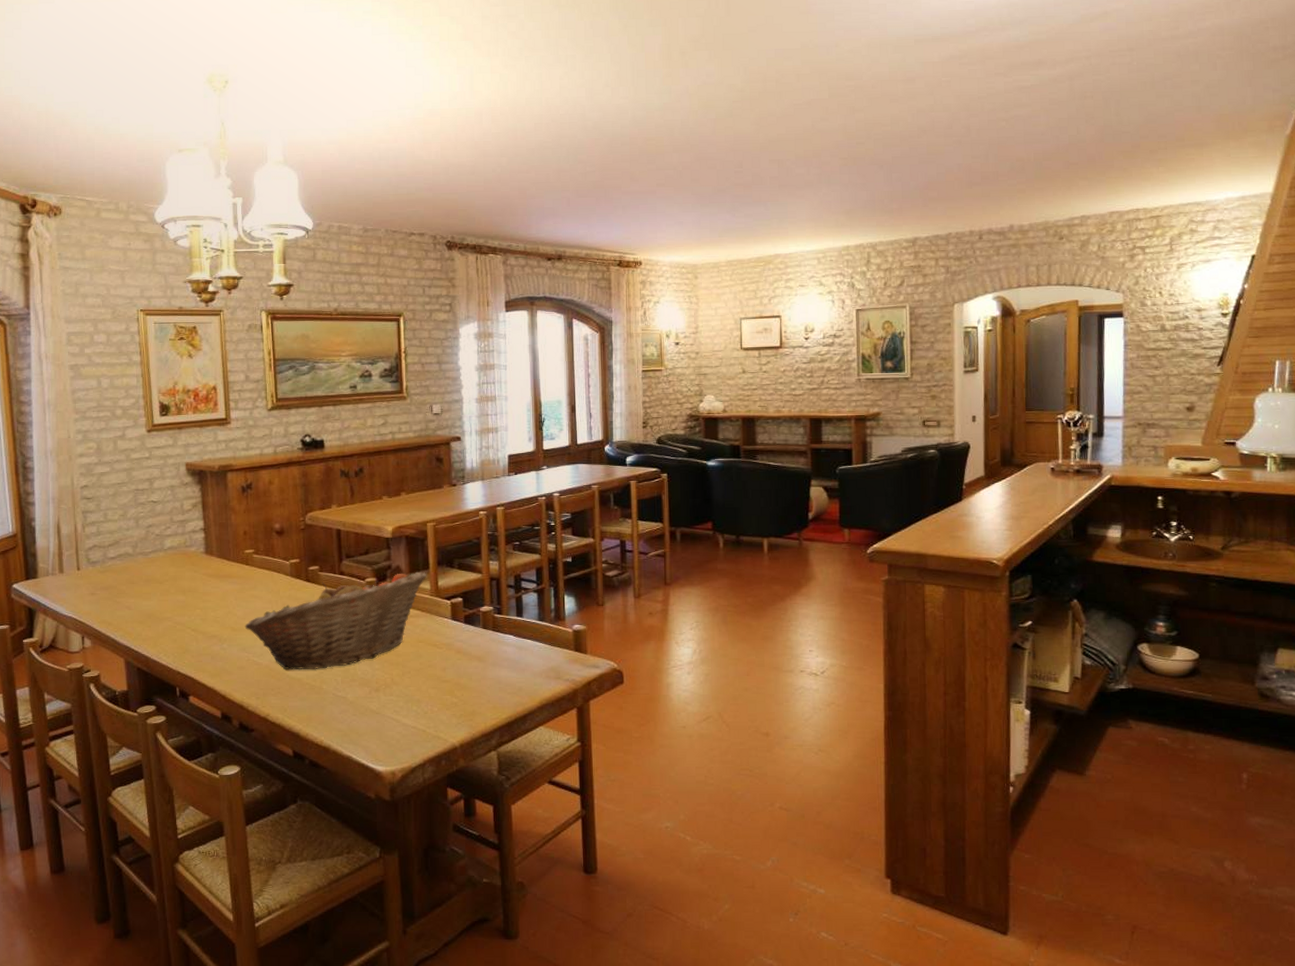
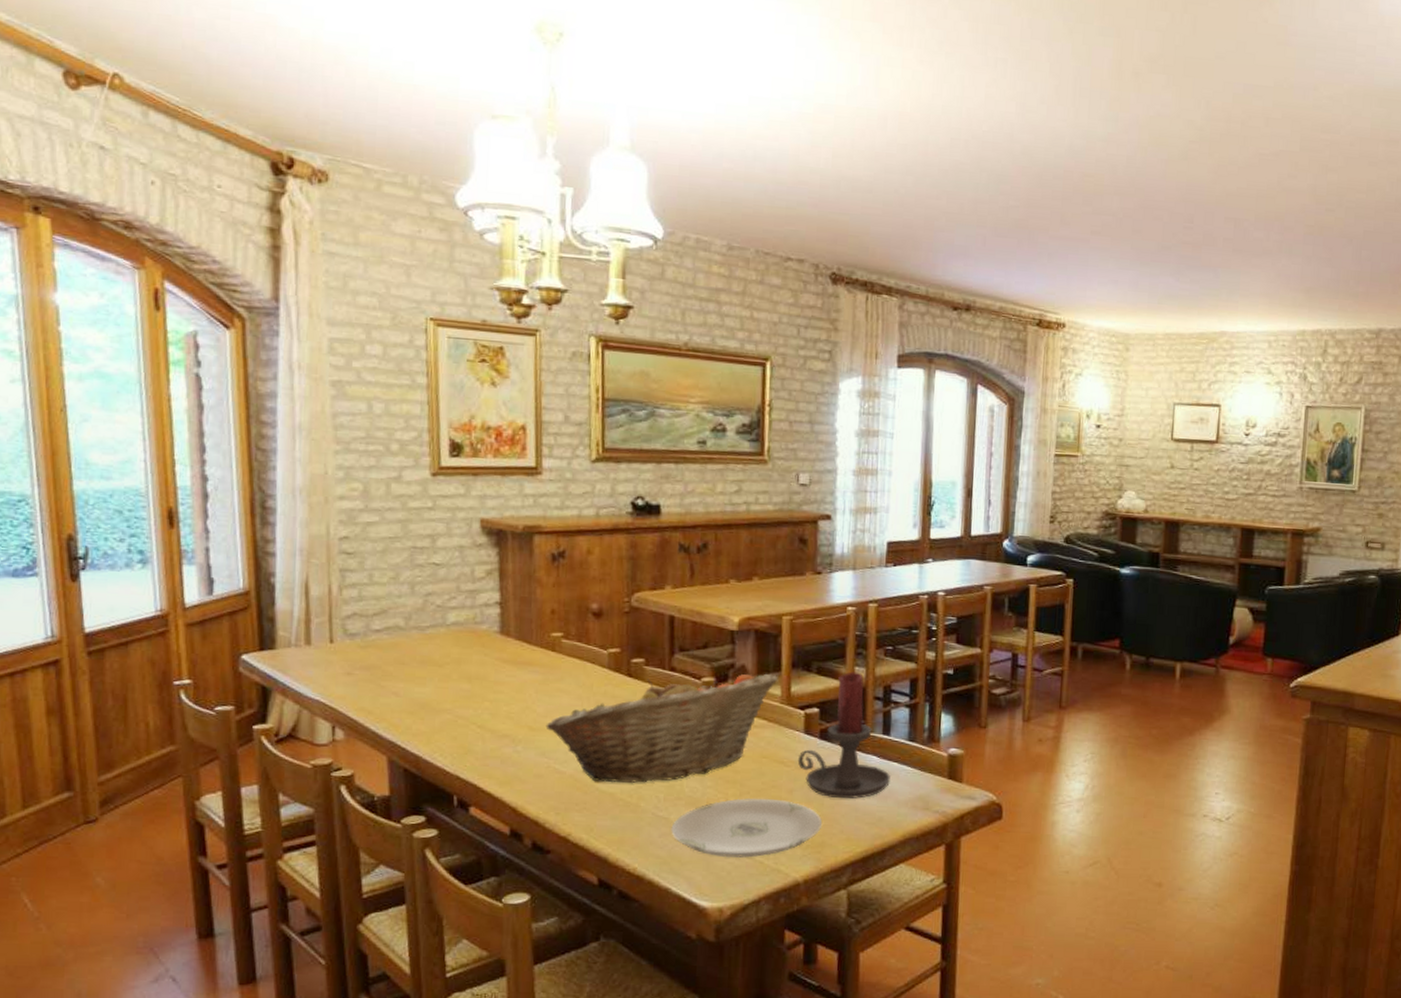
plate: none [349,676,472,729] -> present [671,798,823,858]
candle holder: none [448,565,526,674] -> present [797,671,890,799]

